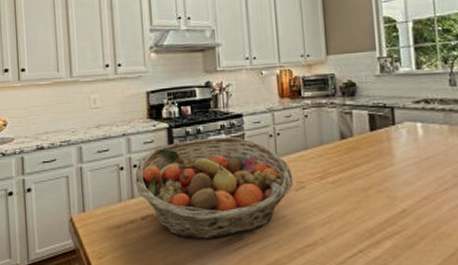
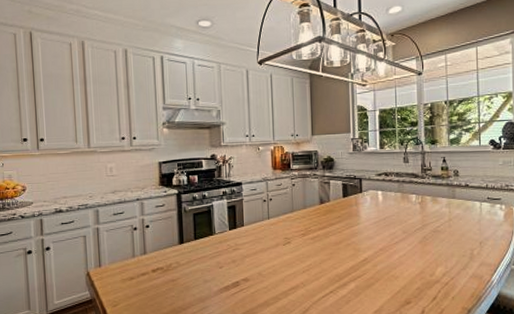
fruit basket: present [134,137,294,240] -> none [146,201,282,288]

